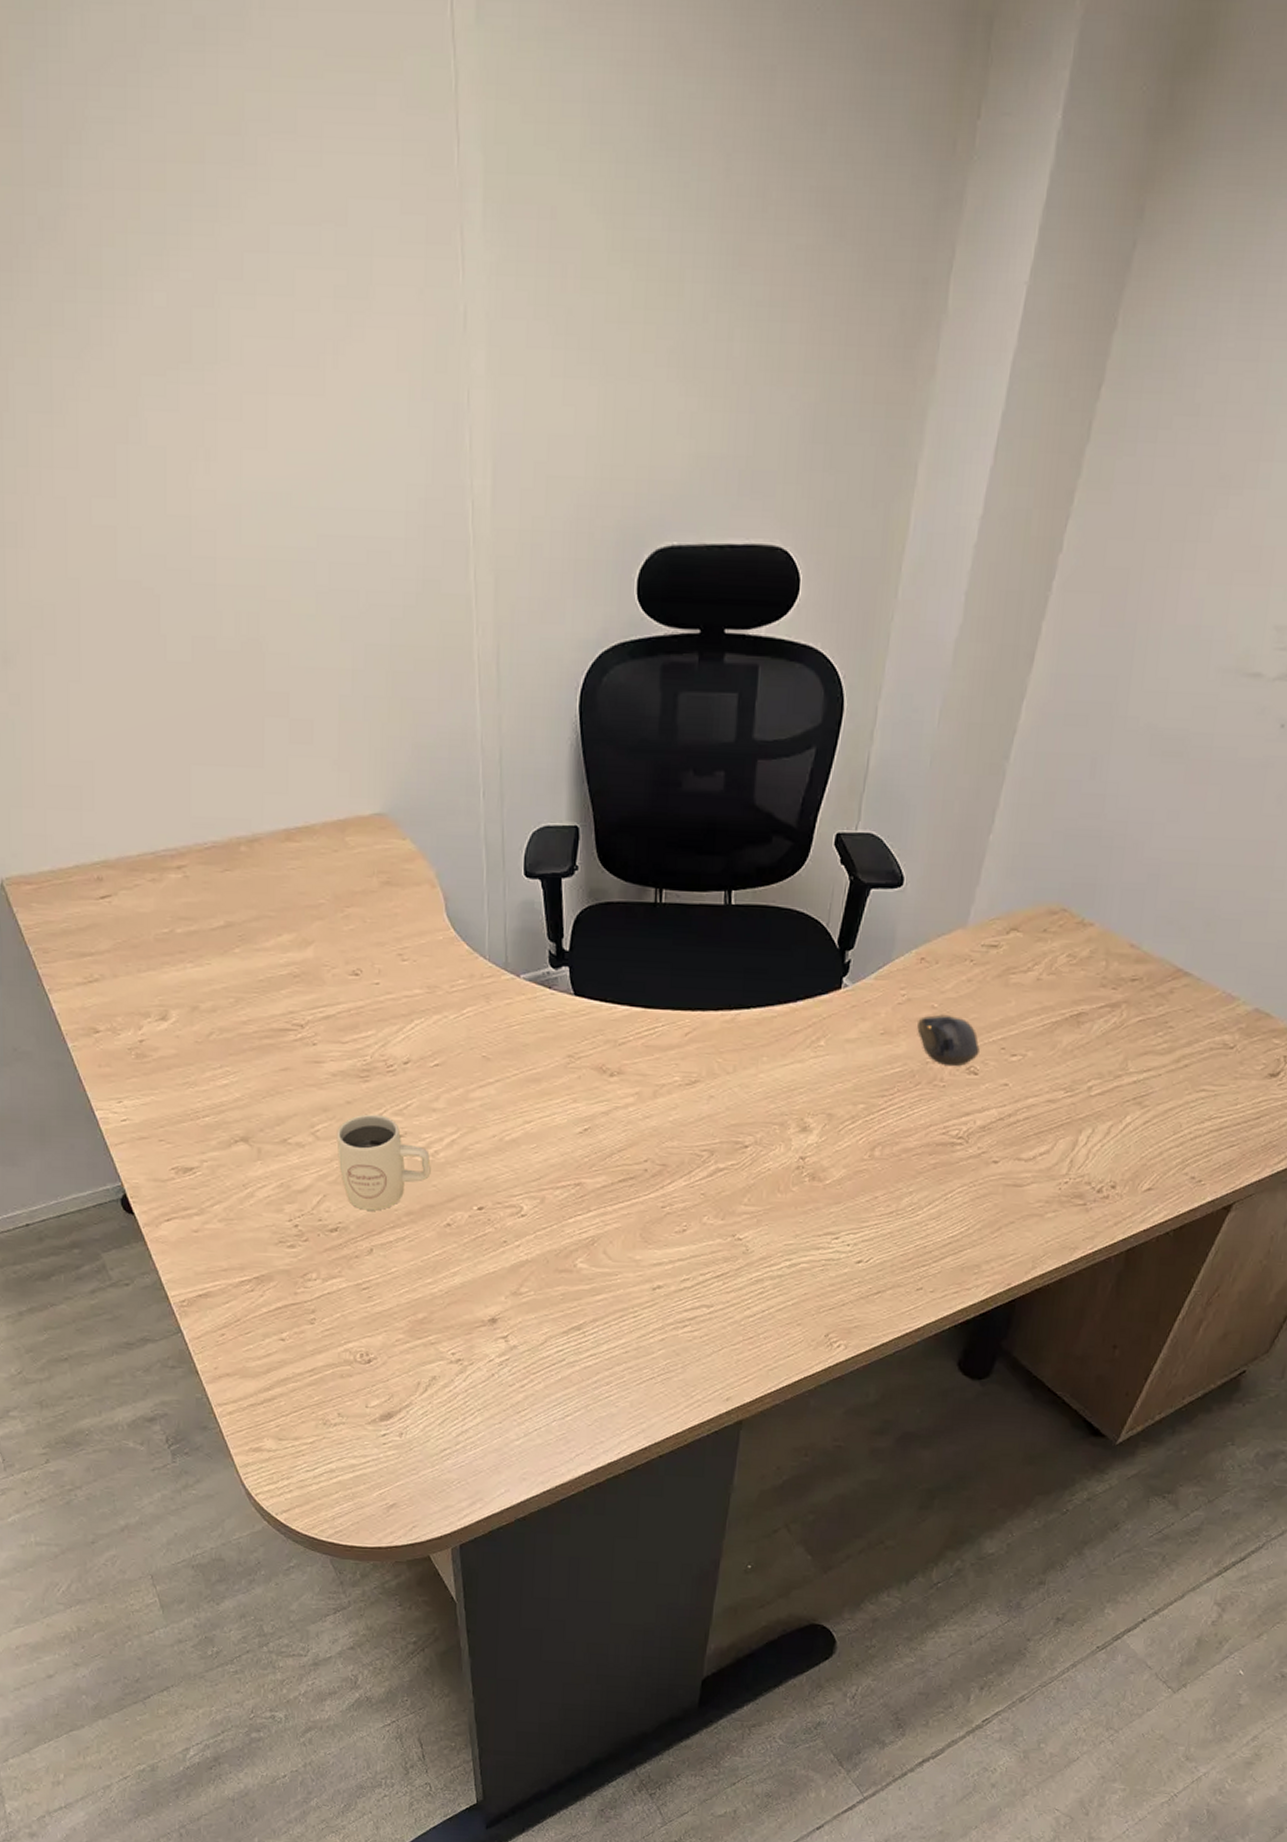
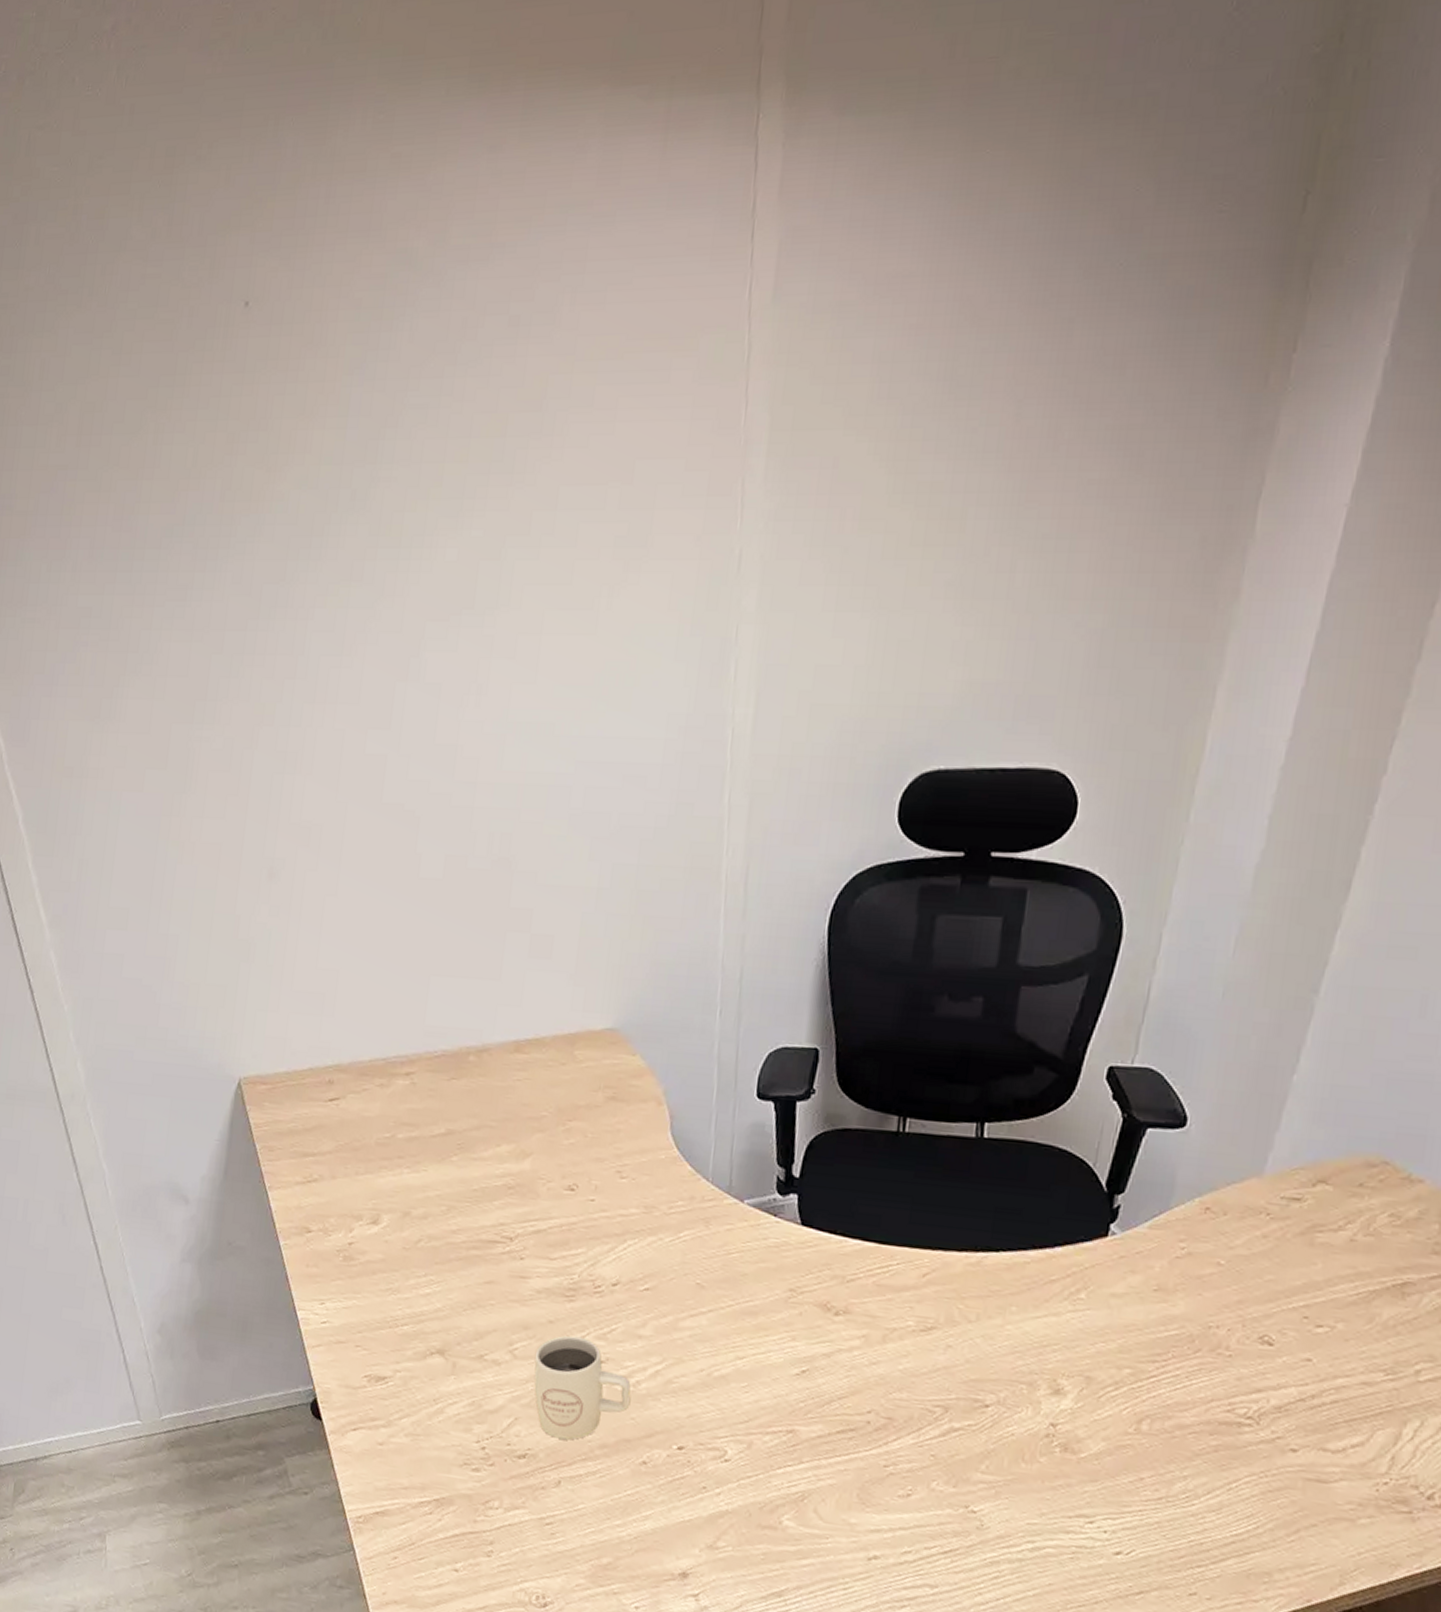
computer mouse: present [917,1014,980,1066] -> none [1198,1272,1276,1334]

